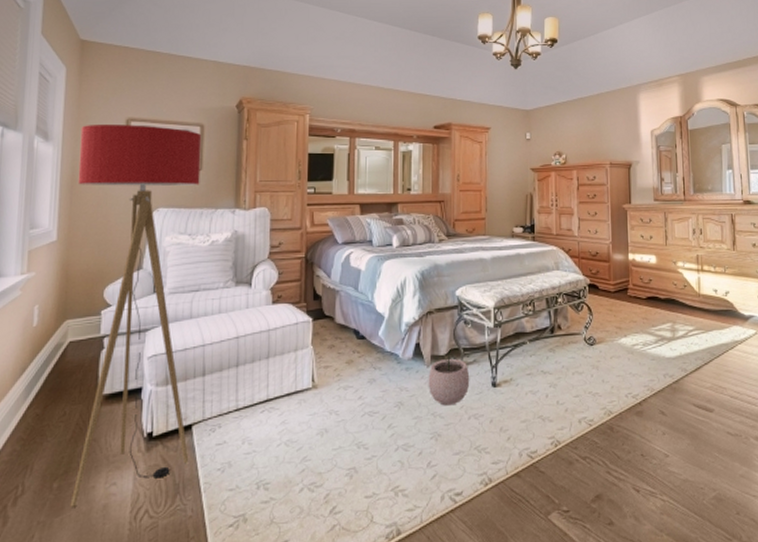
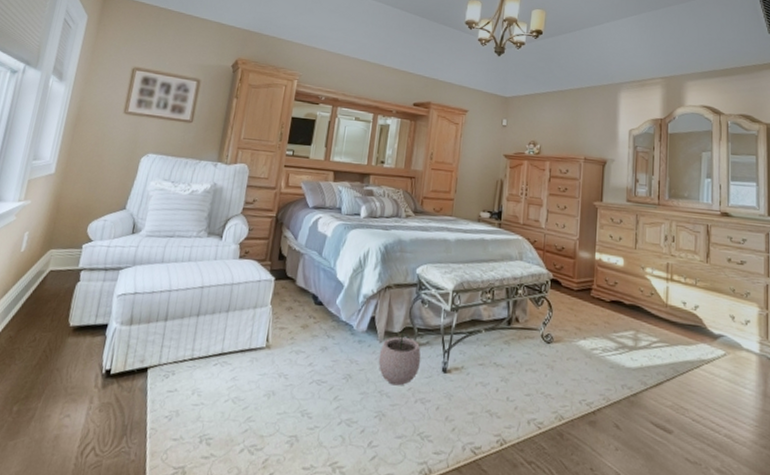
floor lamp: present [70,125,202,507] -> none [25,70,197,433]

